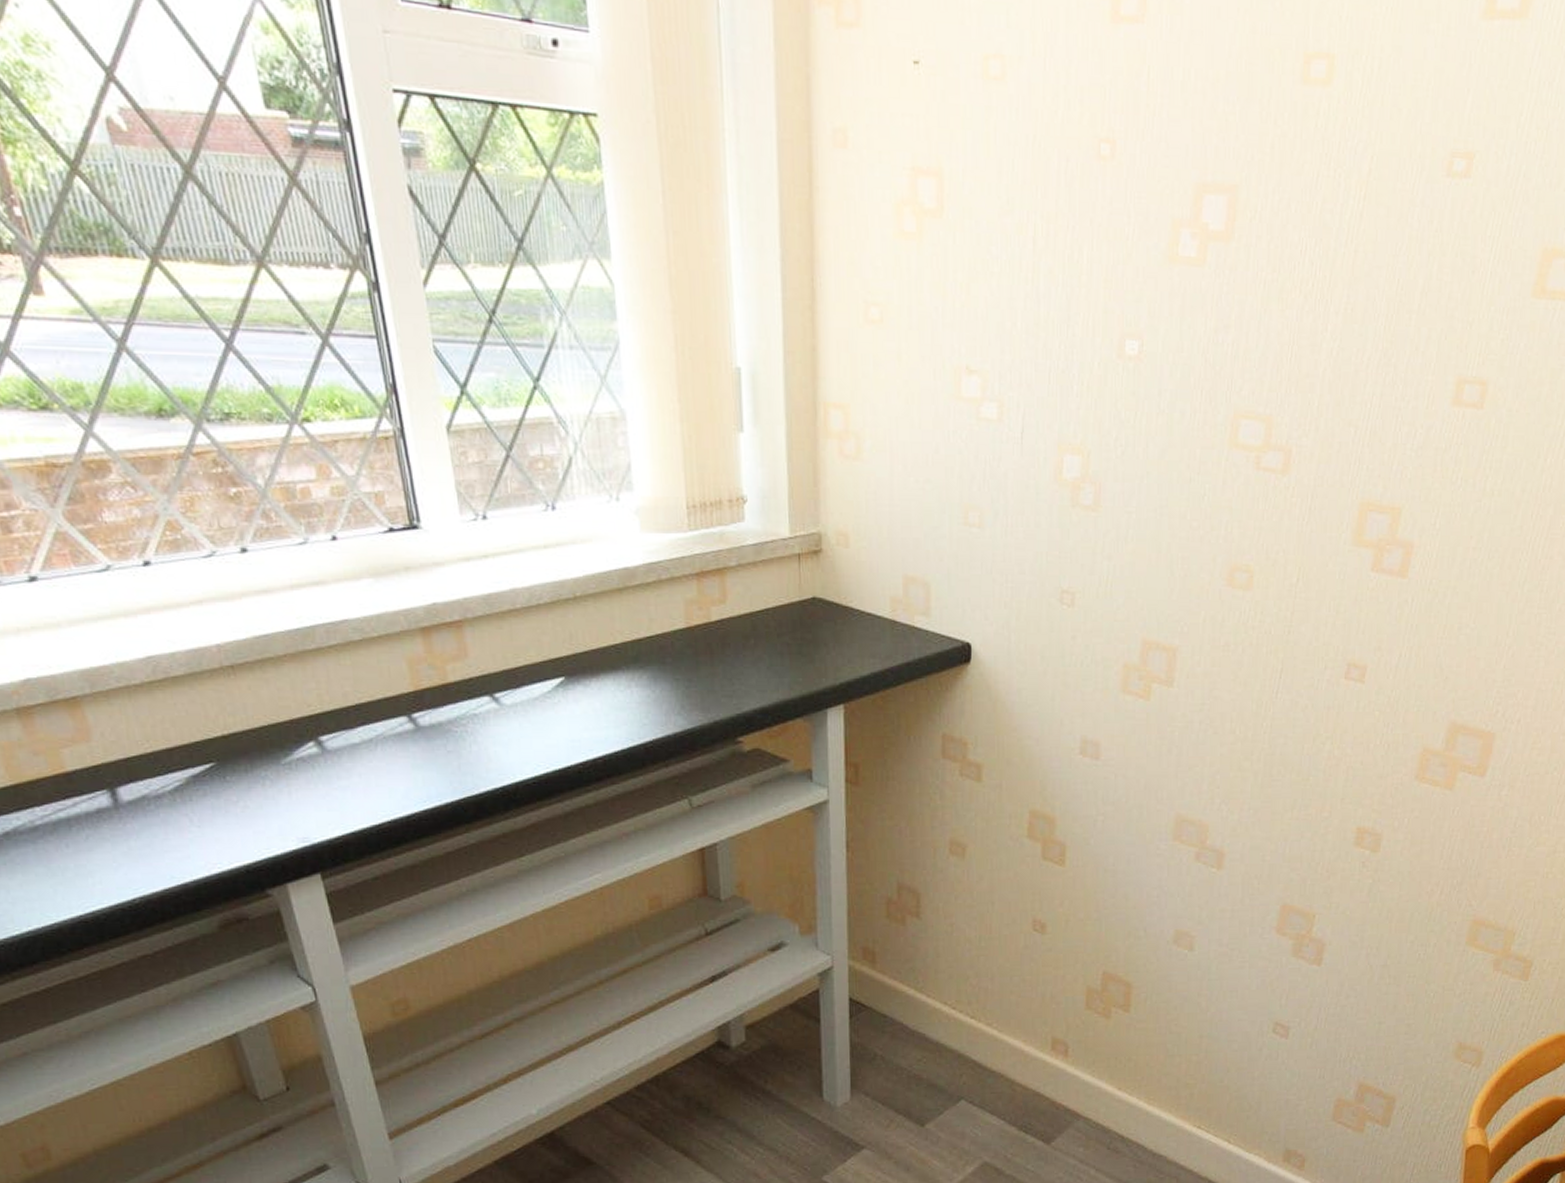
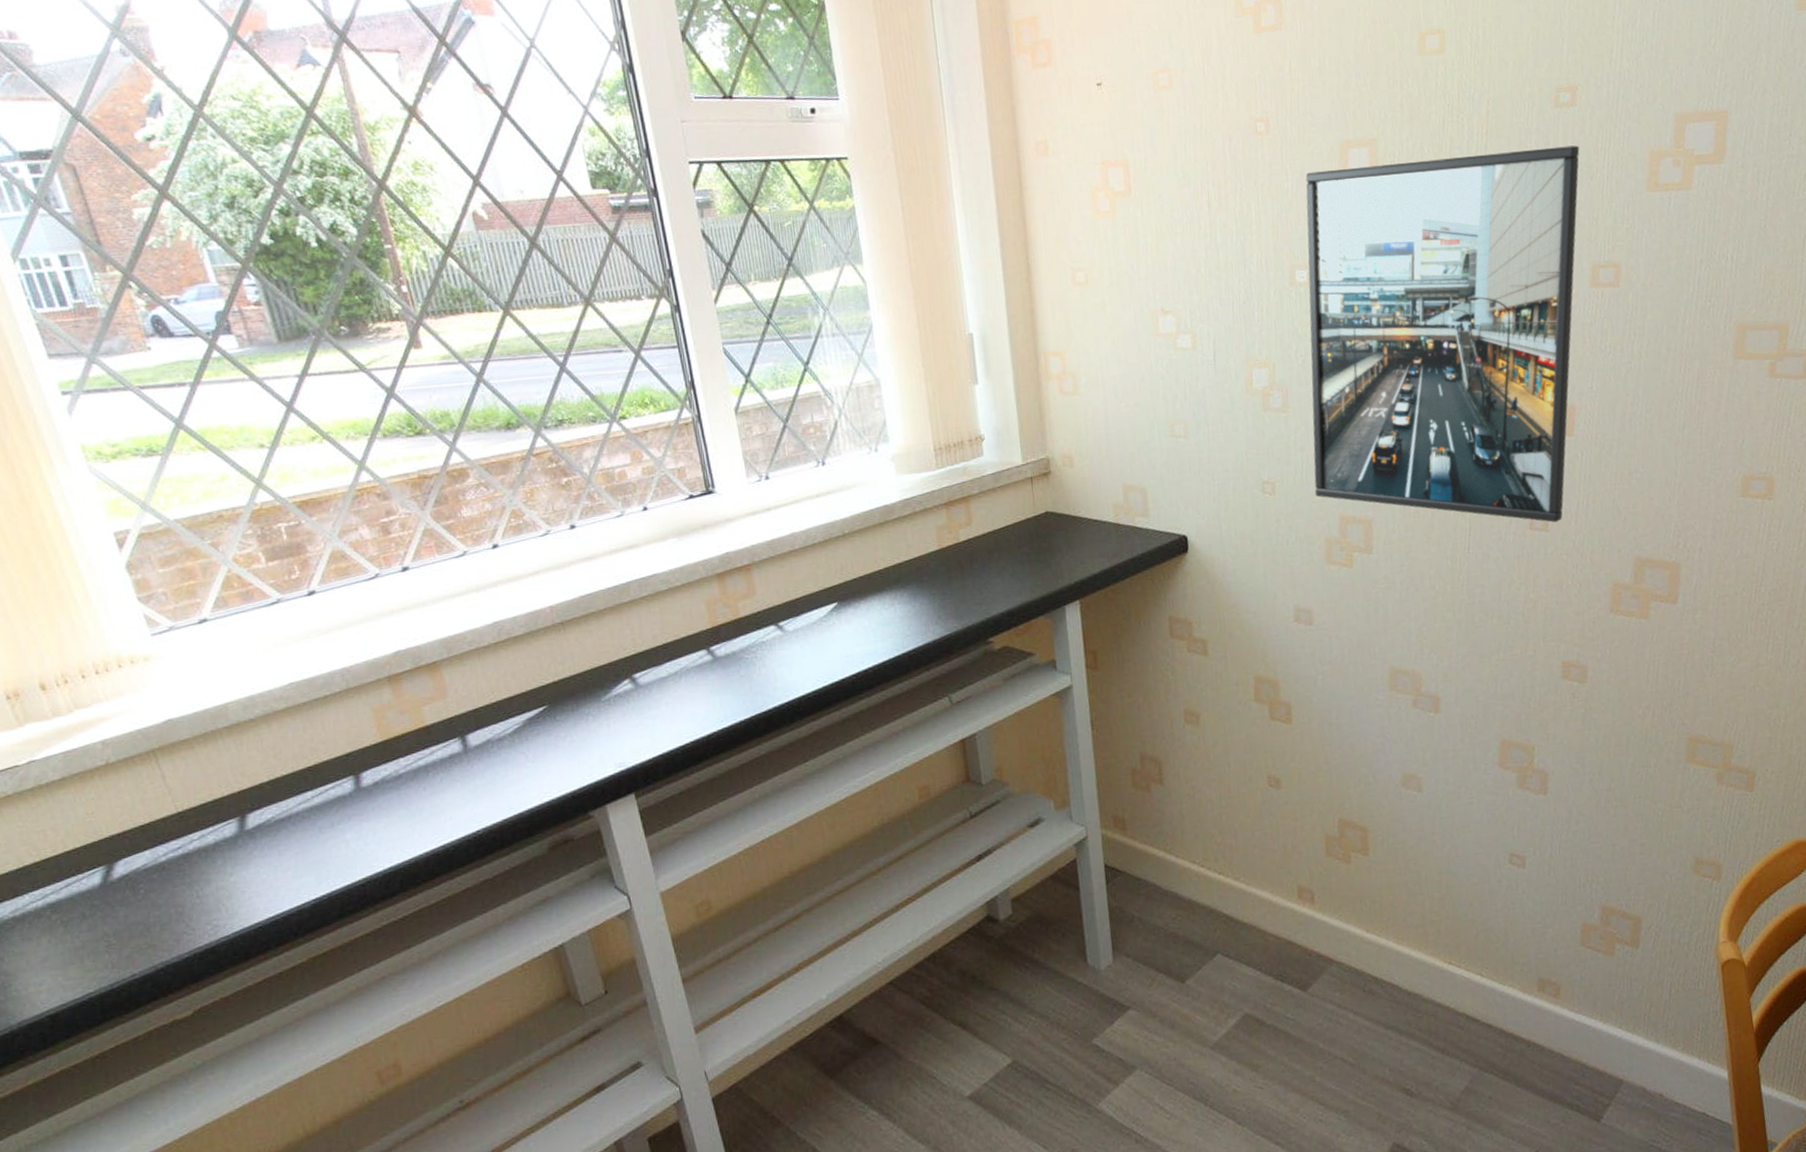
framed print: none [1118,217,1466,673] -> present [1305,145,1580,523]

